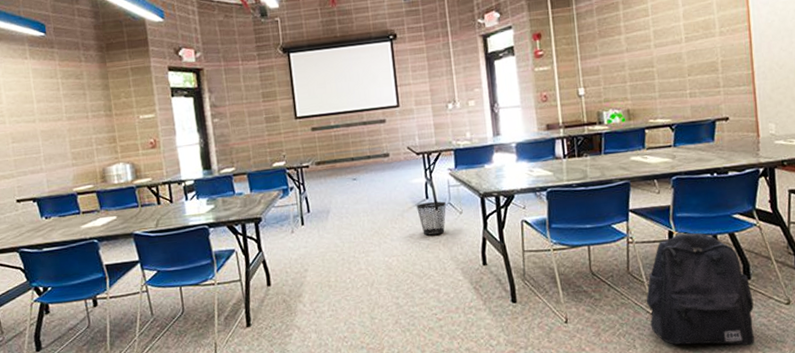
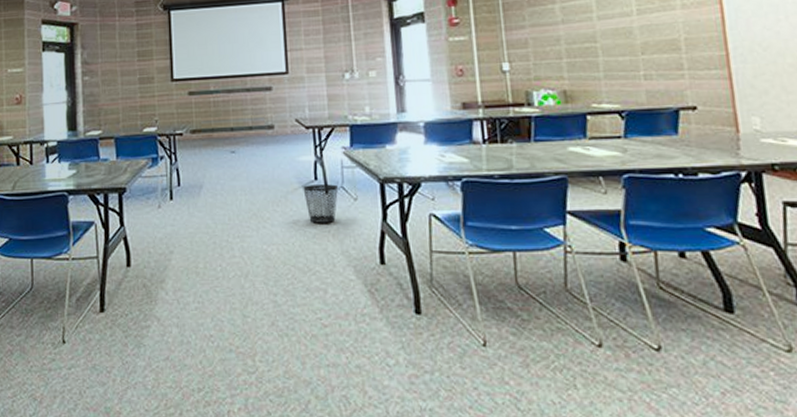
backpack: present [646,233,754,346] -> none [590,245,743,403]

